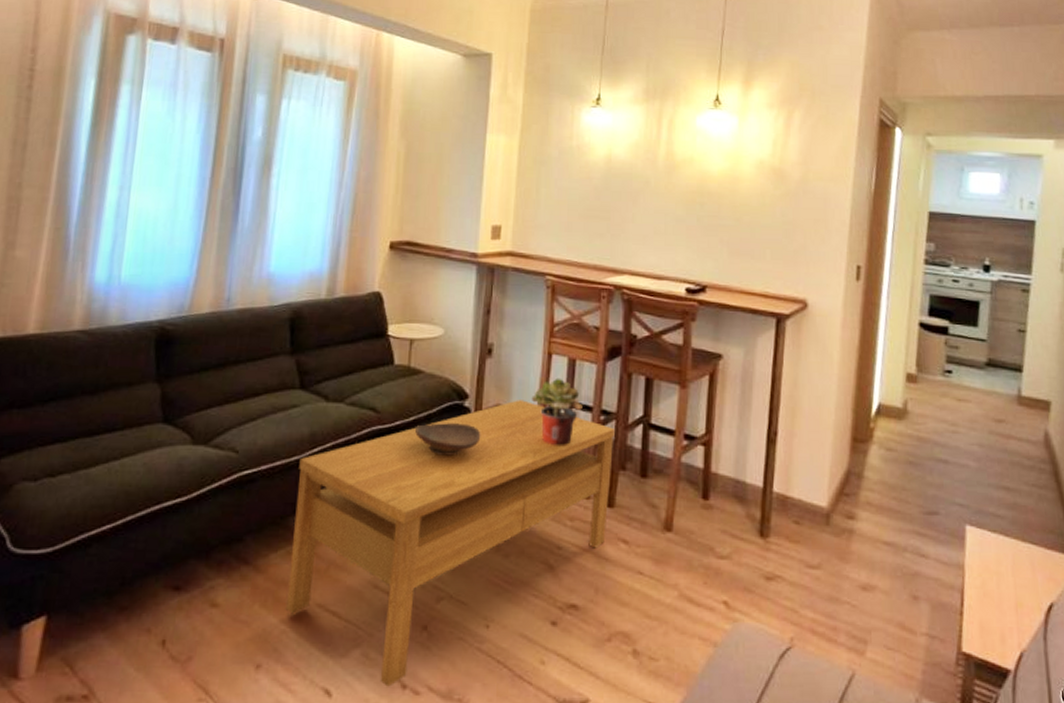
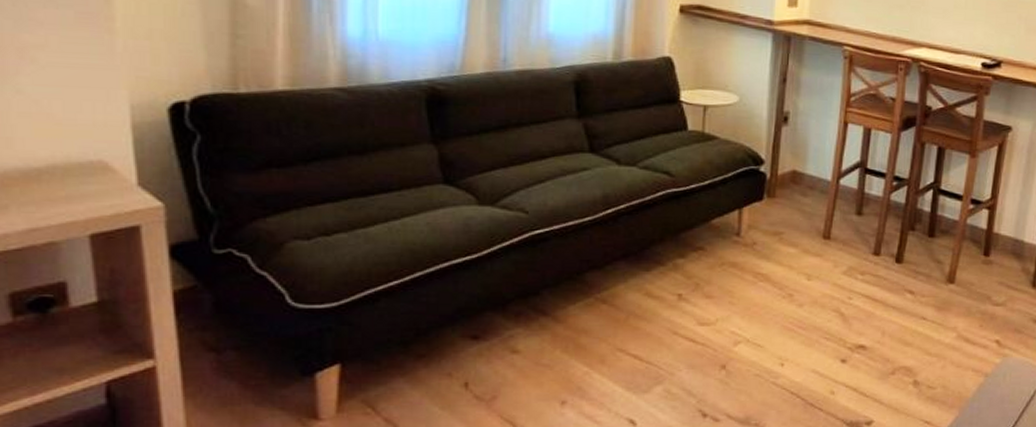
coffee table: present [285,400,615,687] -> none [587,166,906,416]
decorative bowl: present [415,423,481,456] -> none [711,187,777,217]
potted plant: present [531,378,583,445] -> none [826,146,876,208]

